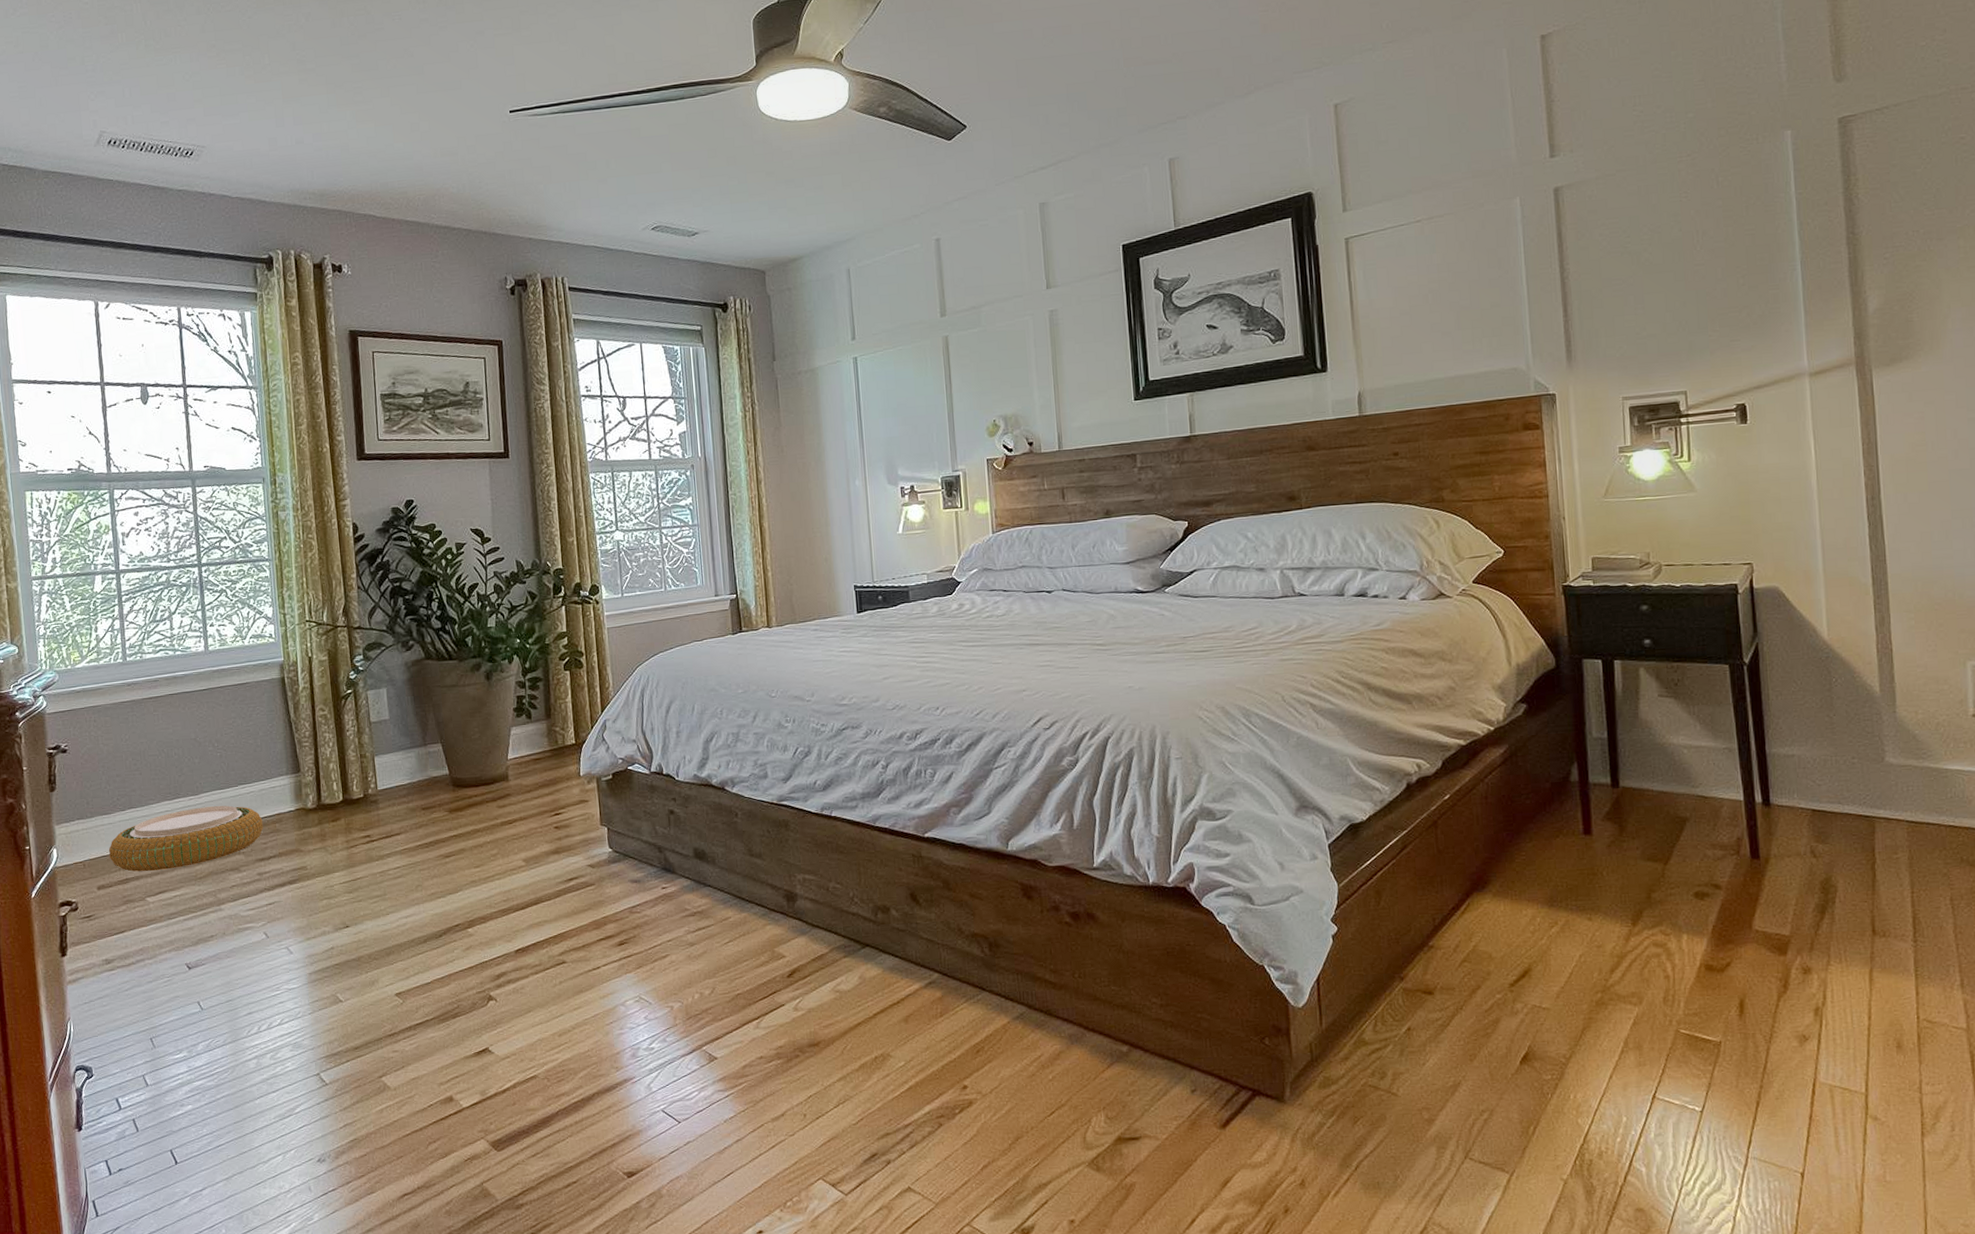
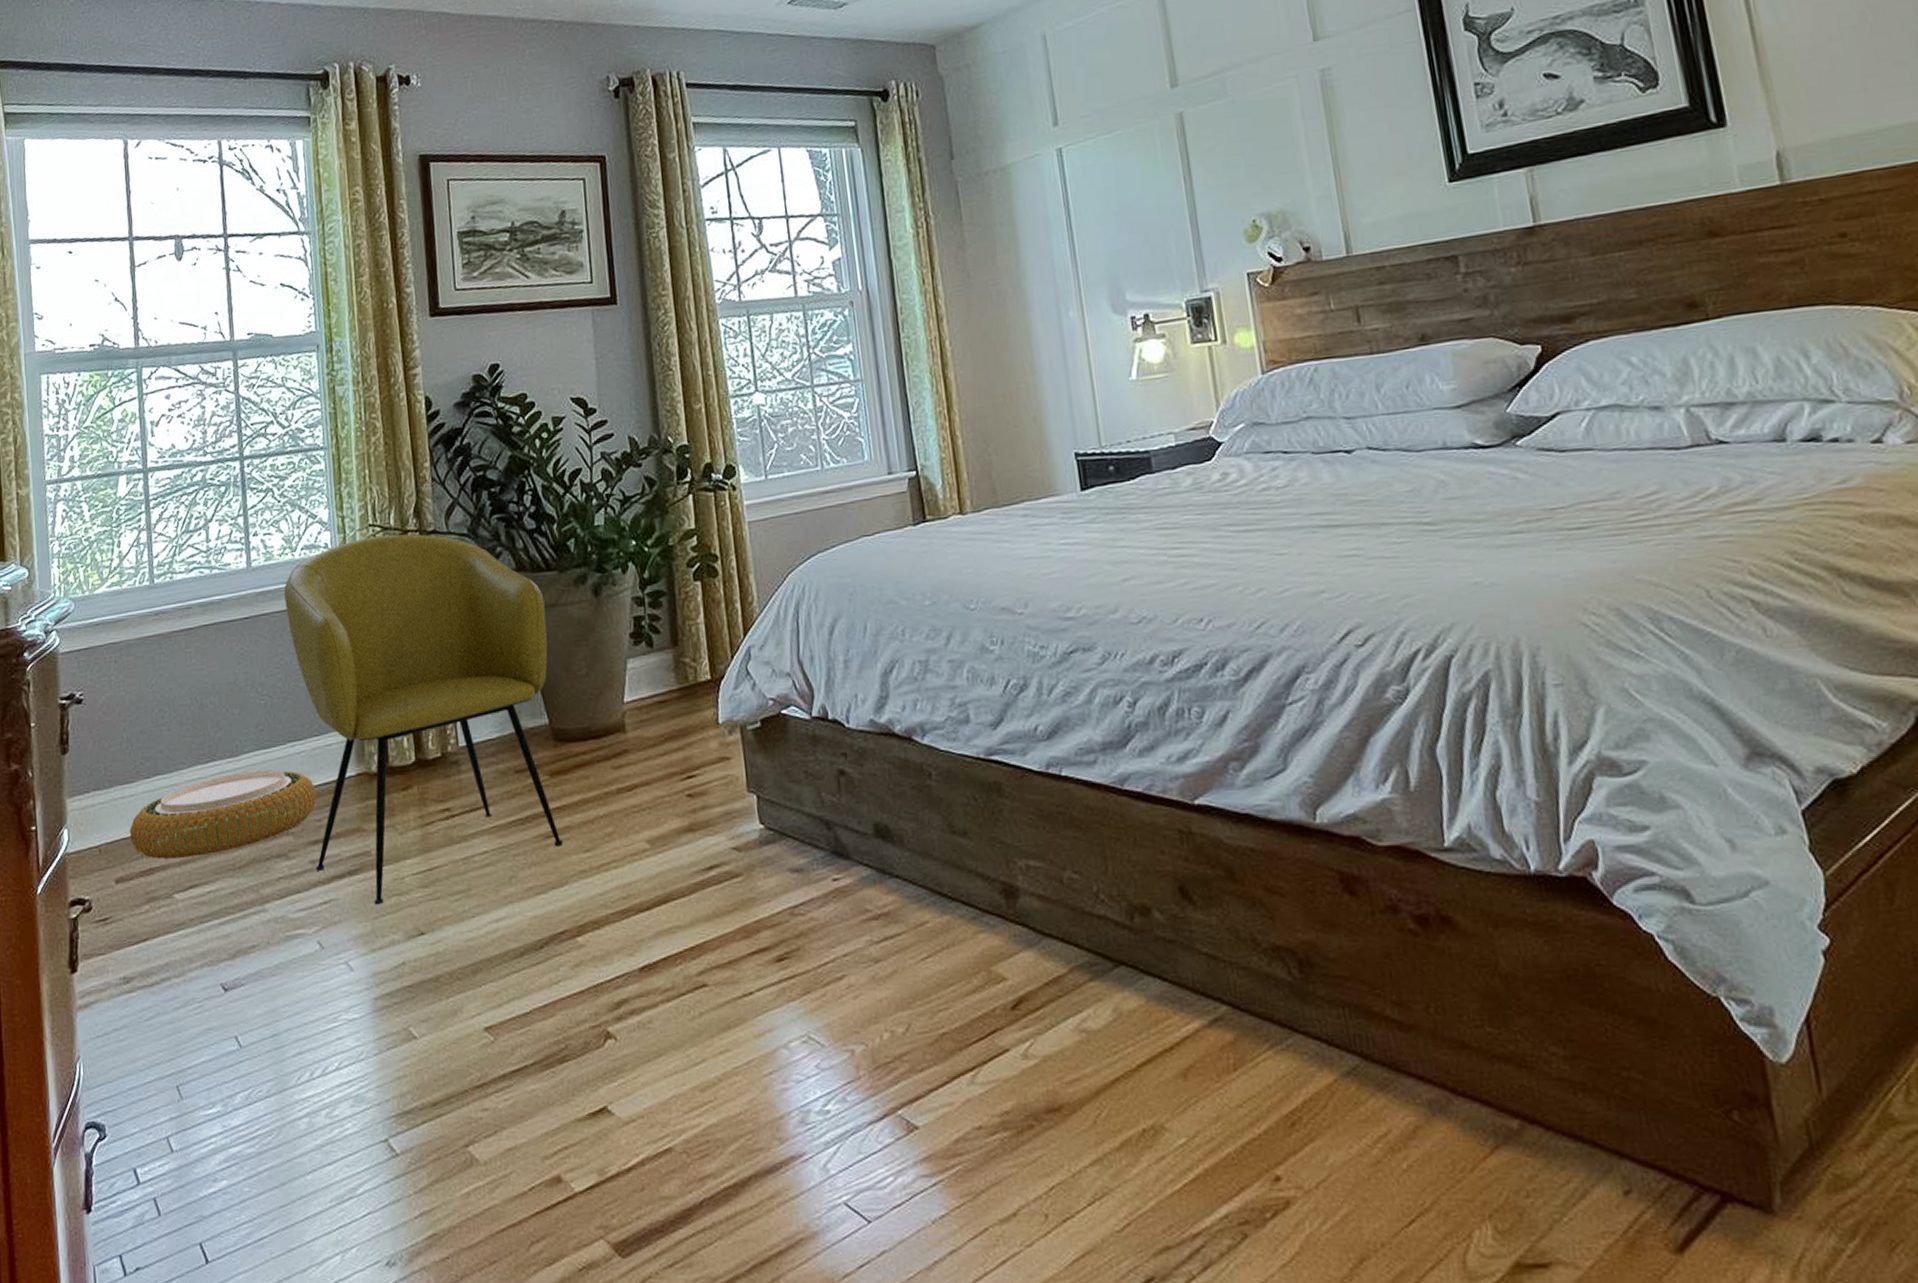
armchair: none [236,628,459,906] -> present [284,534,563,905]

